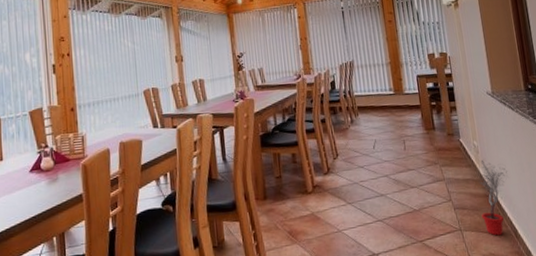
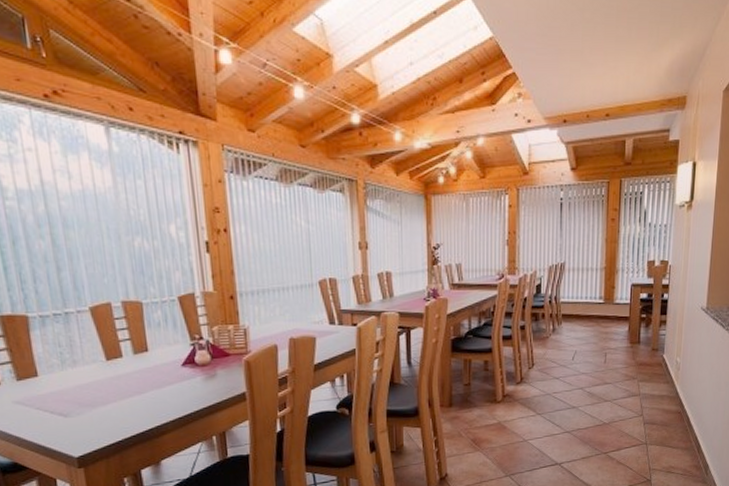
potted tree: present [479,159,508,236] -> none [669,376,704,451]

